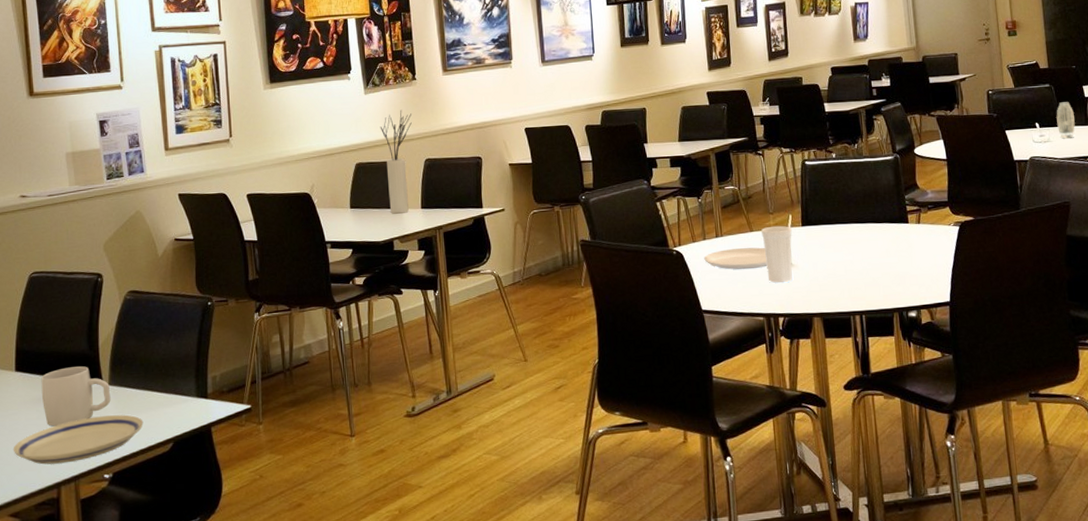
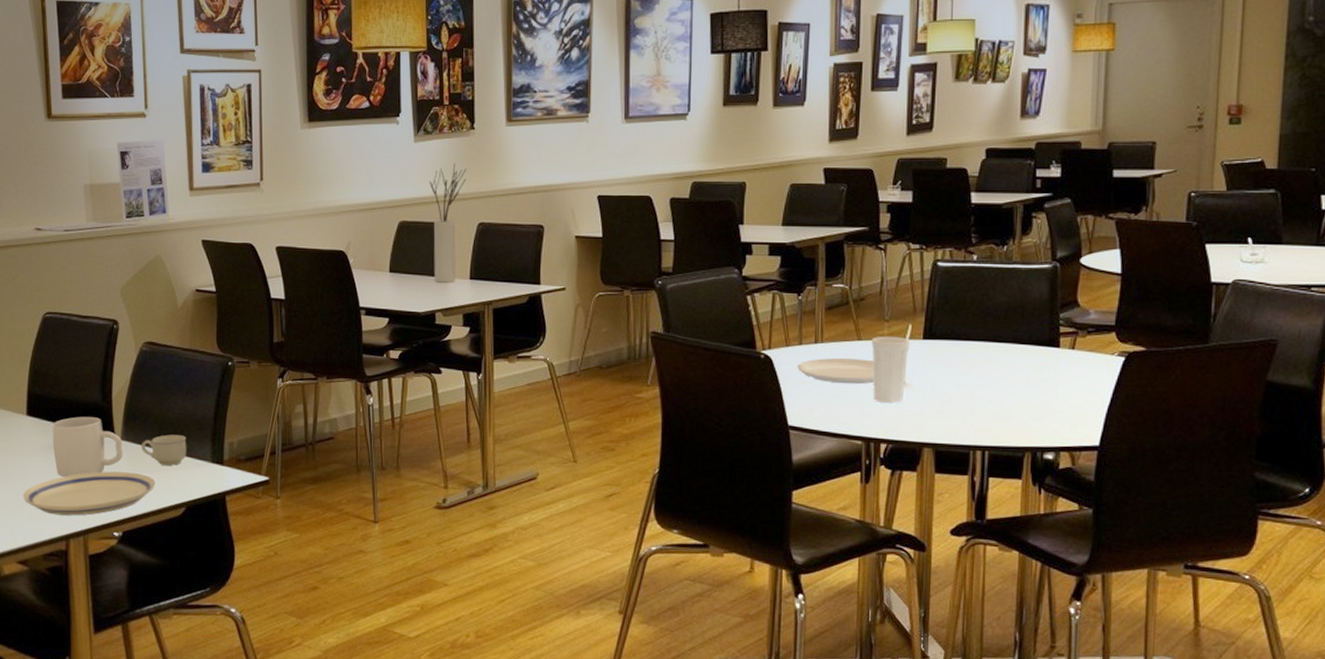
cup: none [128,374,172,405] -> present [141,435,187,466]
vase: present [1056,102,1075,139] -> none [1277,214,1303,261]

